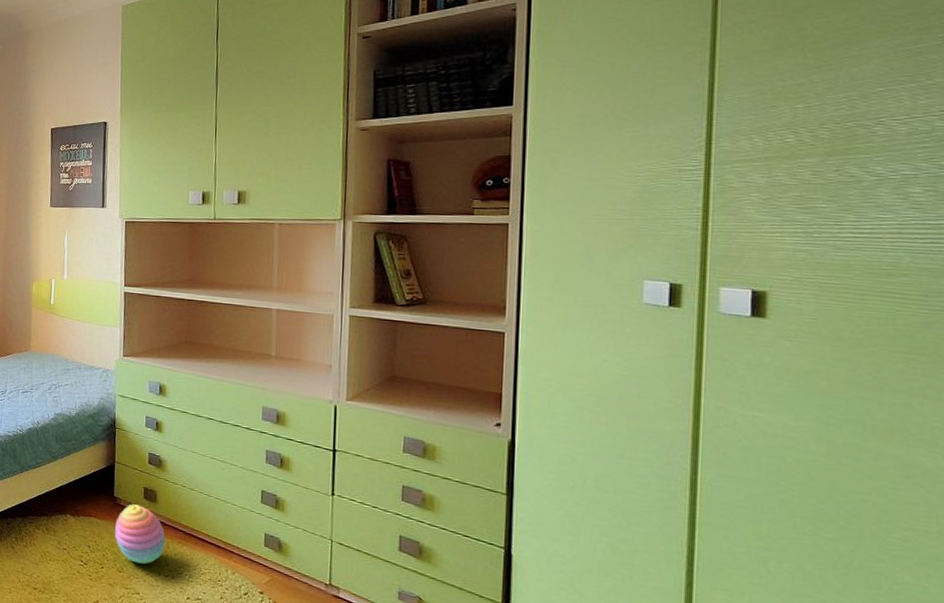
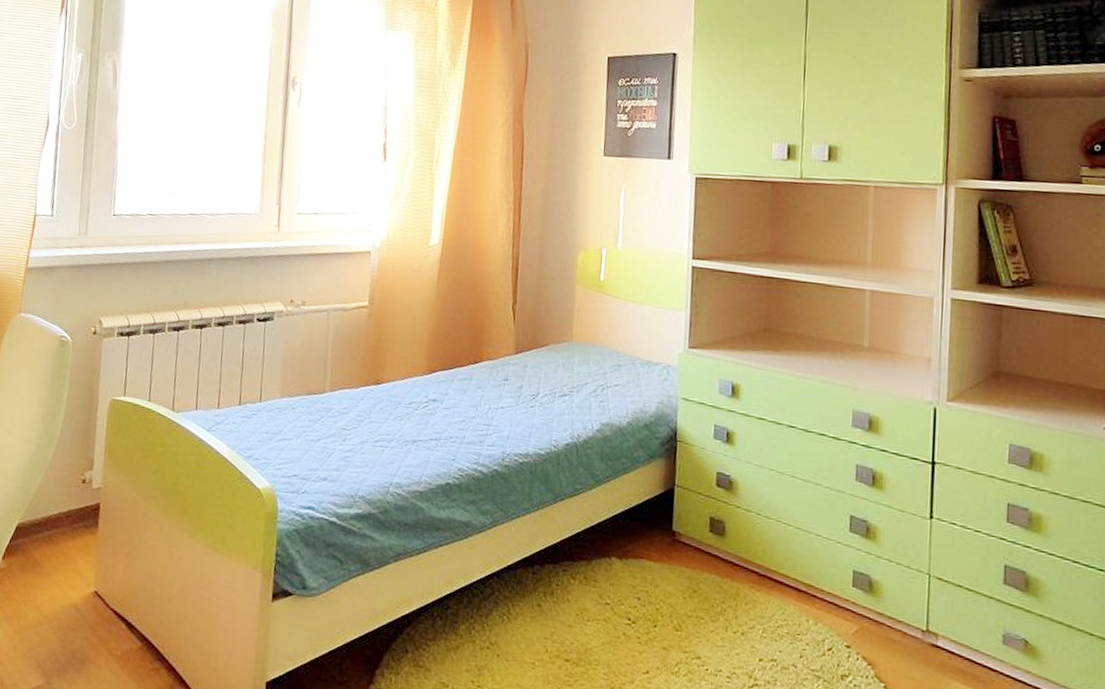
stacking toy: present [115,504,166,565] -> none [672,539,735,619]

